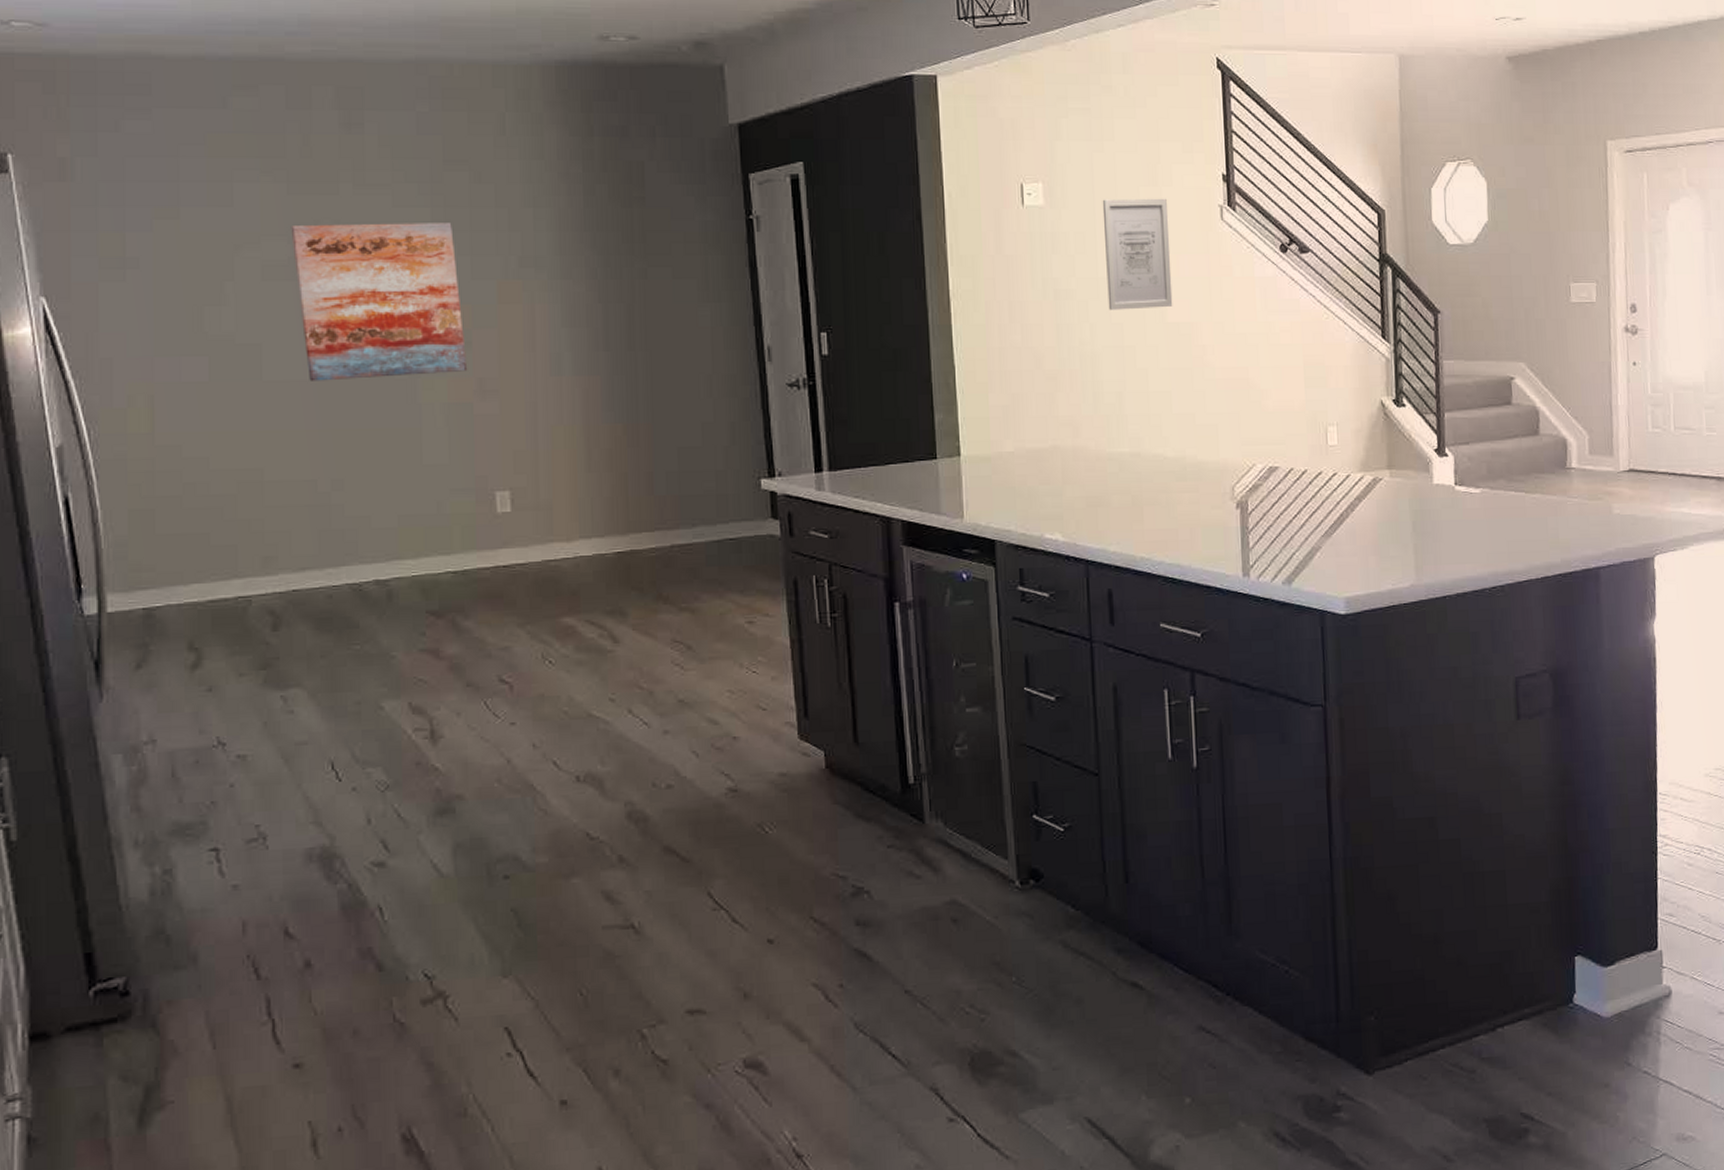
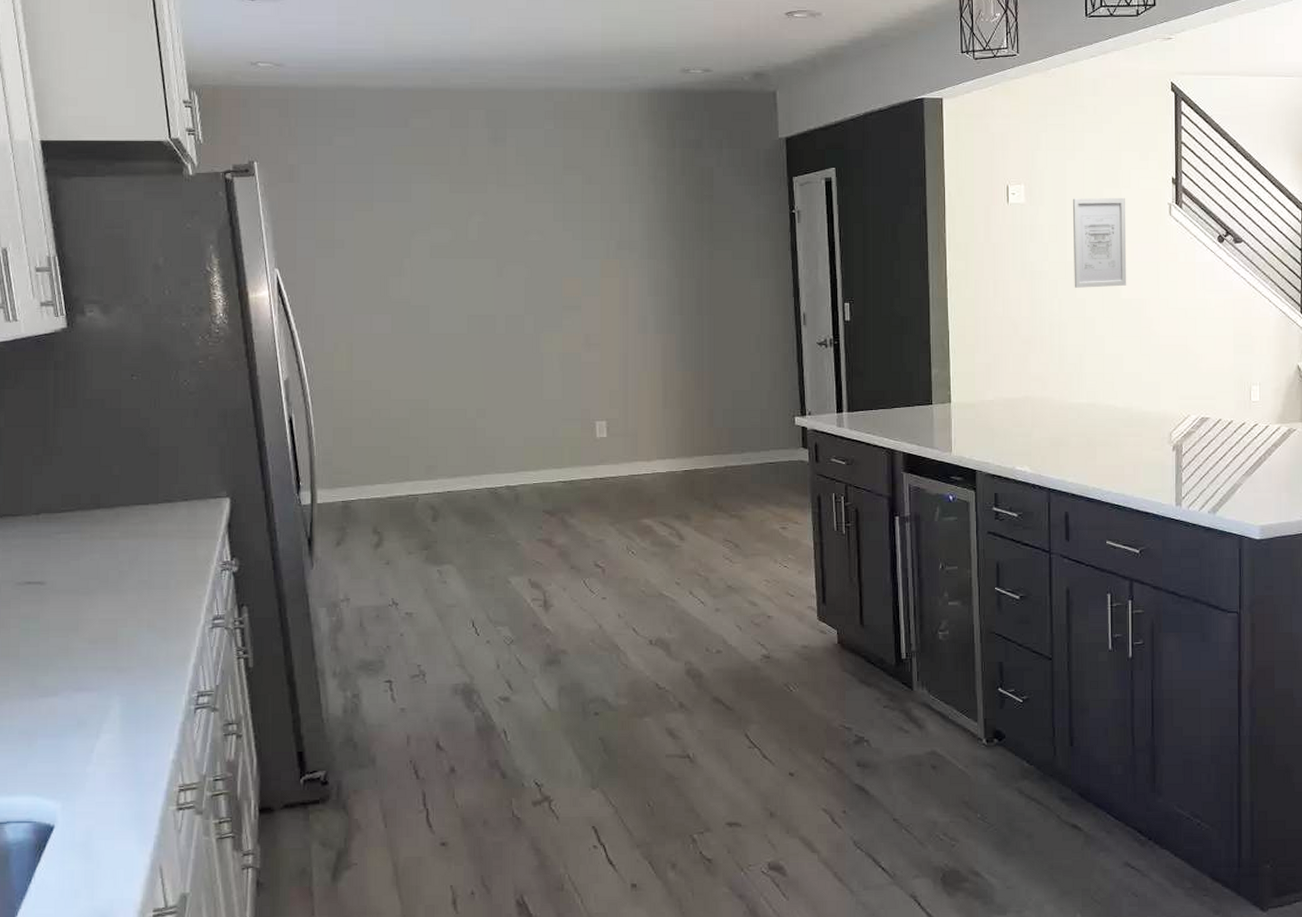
wall art: present [290,223,468,381] -> none [452,215,578,335]

